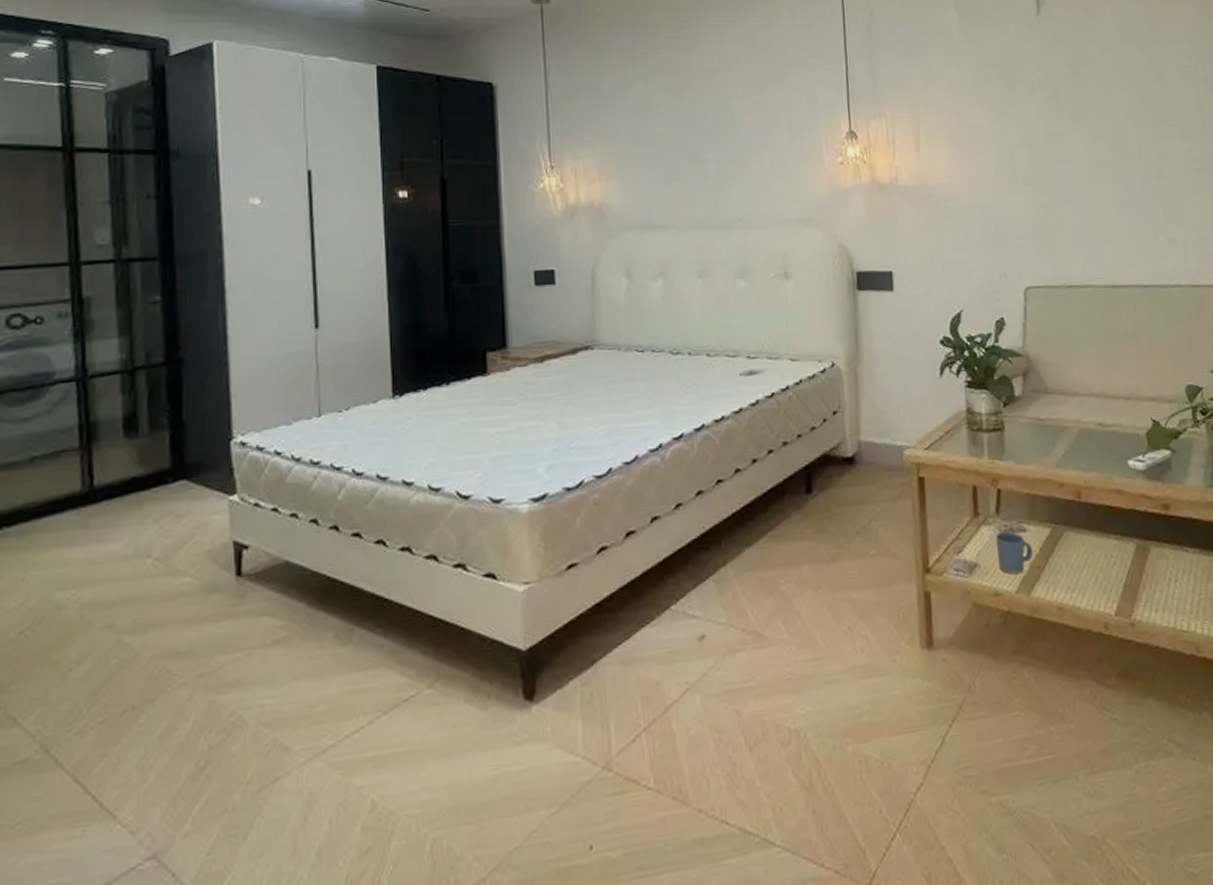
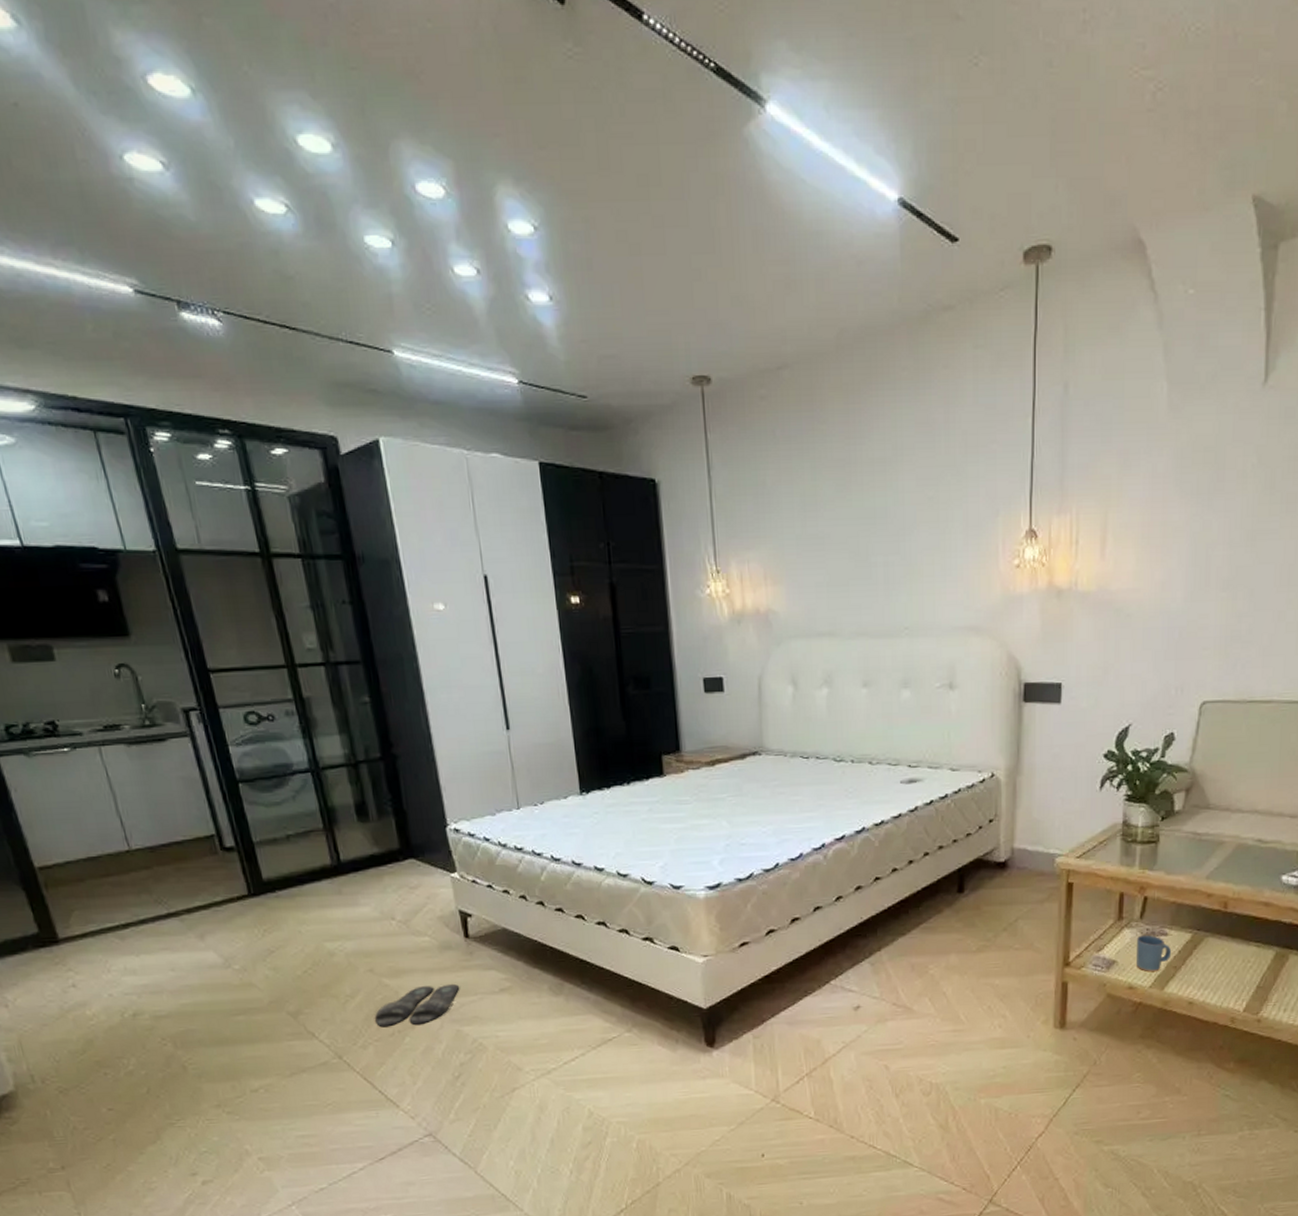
slippers: none [102,637,220,704] -> present [374,983,459,1028]

